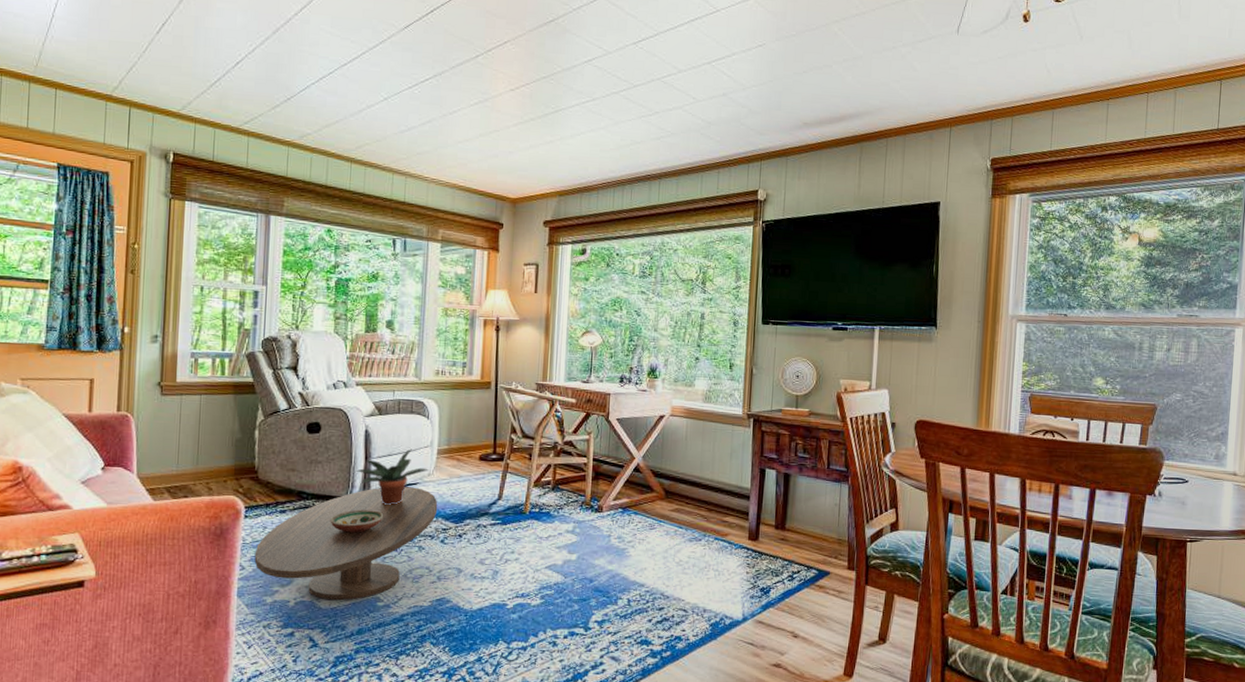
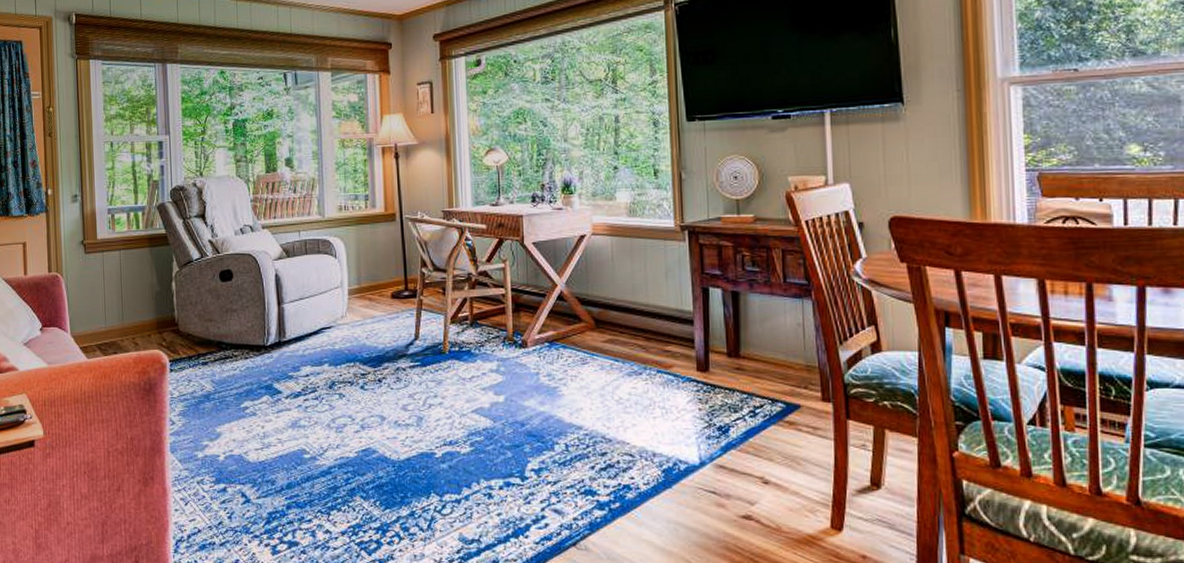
coffee table: present [254,487,438,601] -> none [182,331,355,454]
decorative bowl: present [330,509,384,533] -> none [250,358,302,382]
potted plant: present [356,448,429,505] -> none [270,290,341,351]

